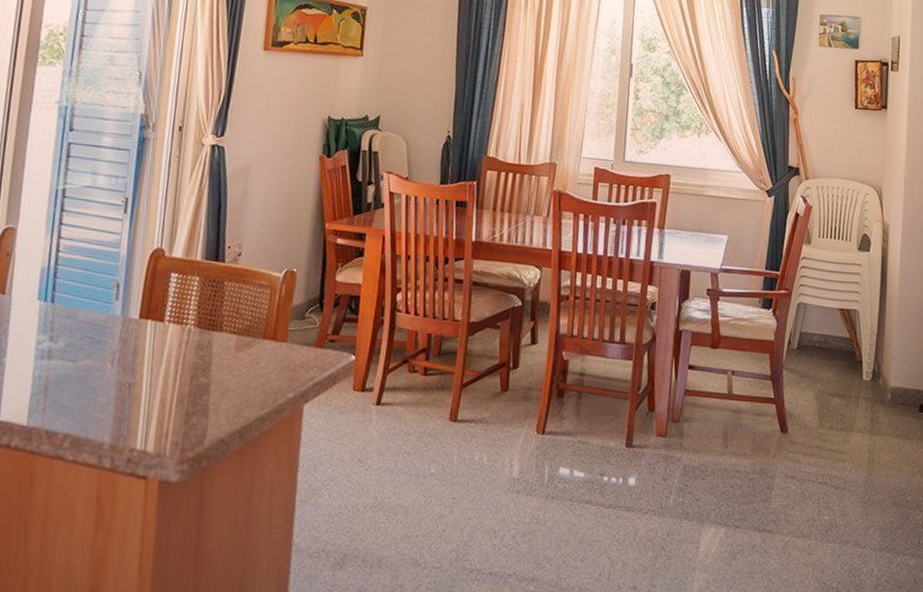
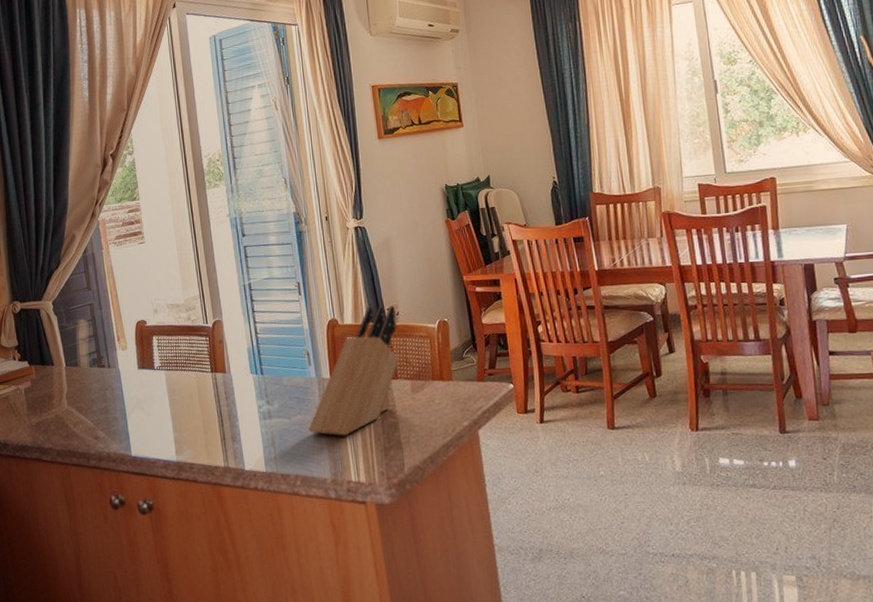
knife block: none [96,241,239,393] -> present [308,305,400,436]

